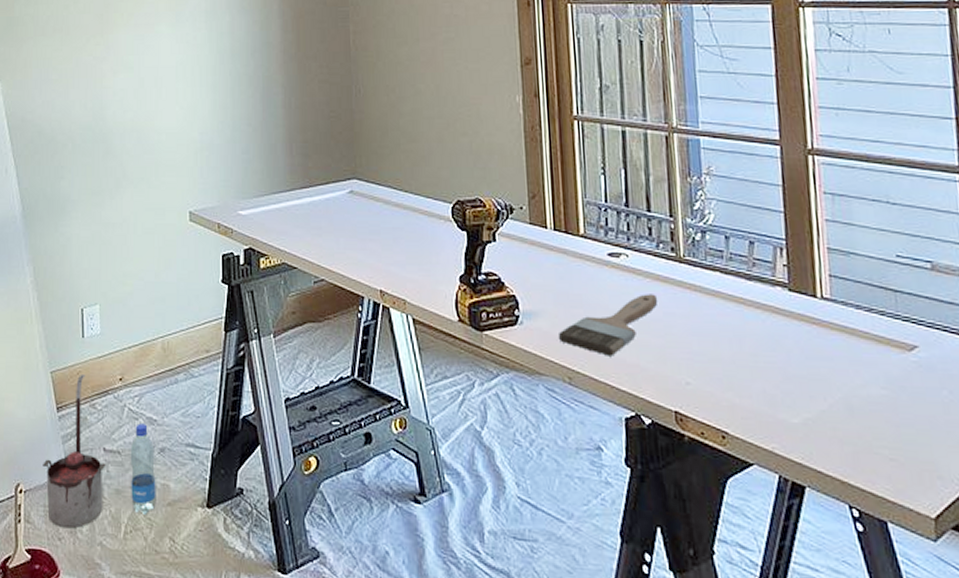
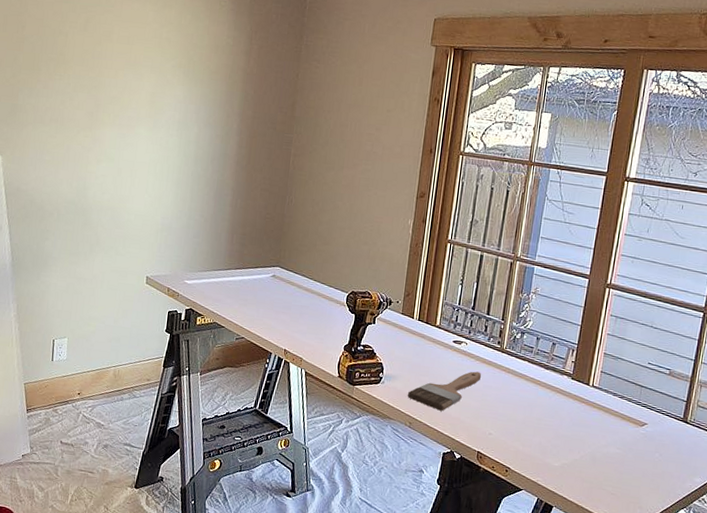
paint can: present [43,375,106,529] -> none [12,388,62,495]
bottle: present [130,423,156,514] -> none [78,426,100,489]

